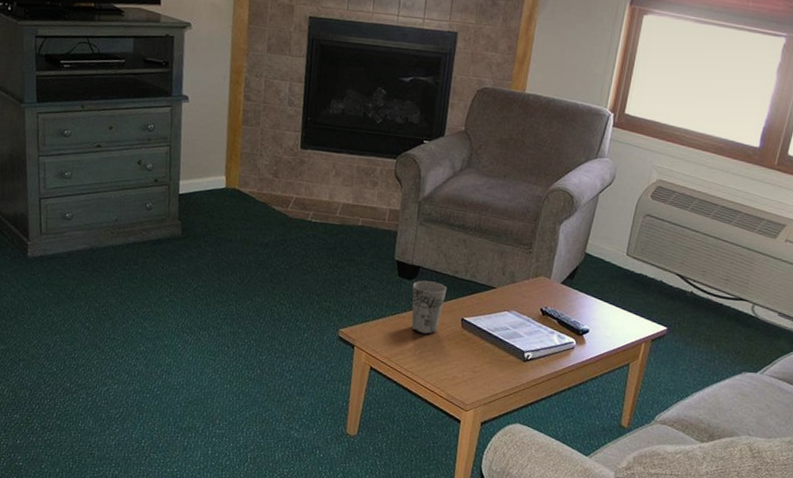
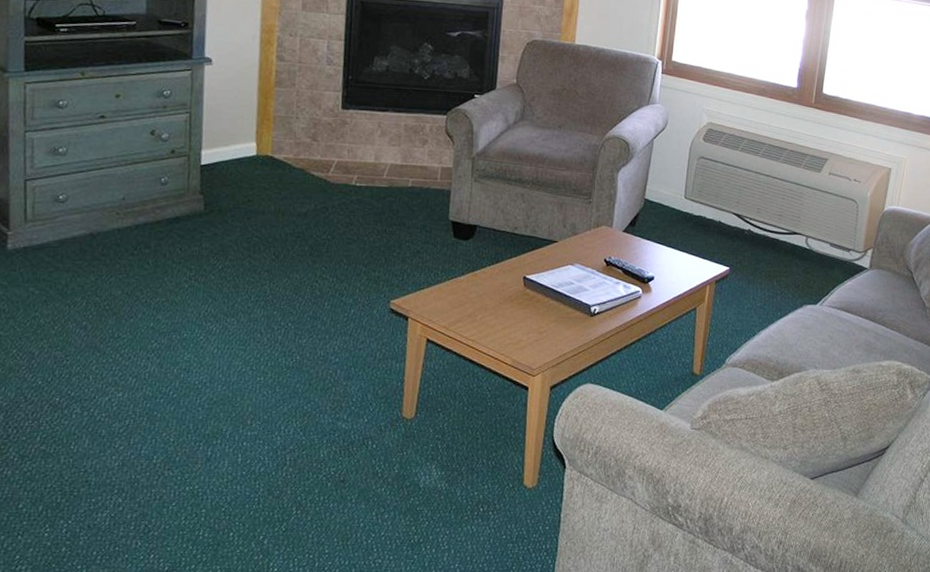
cup: present [411,280,448,335] -> none [469,240,507,298]

